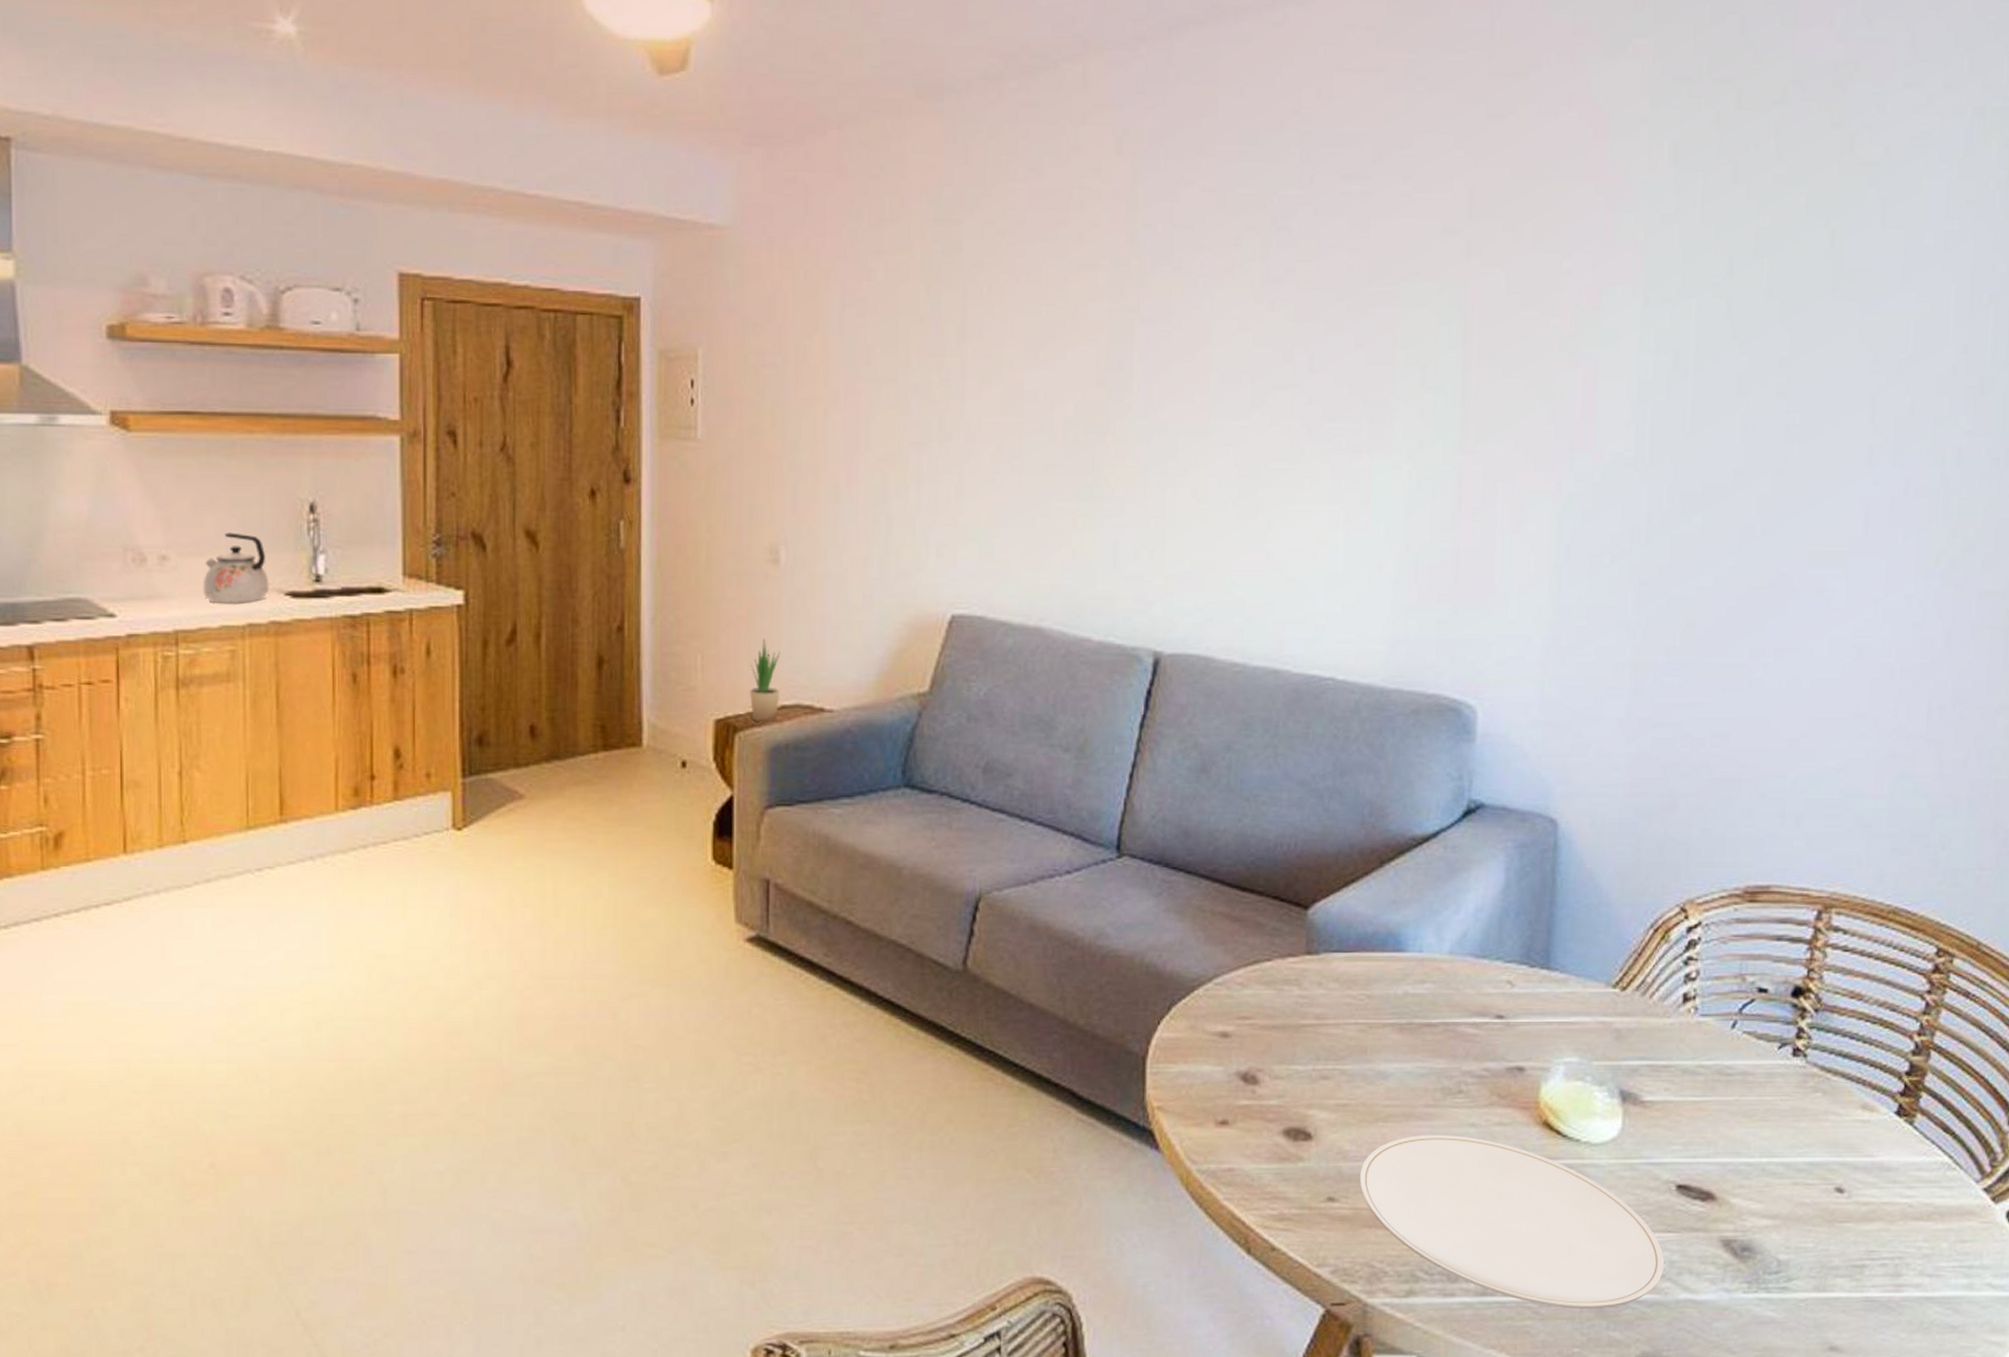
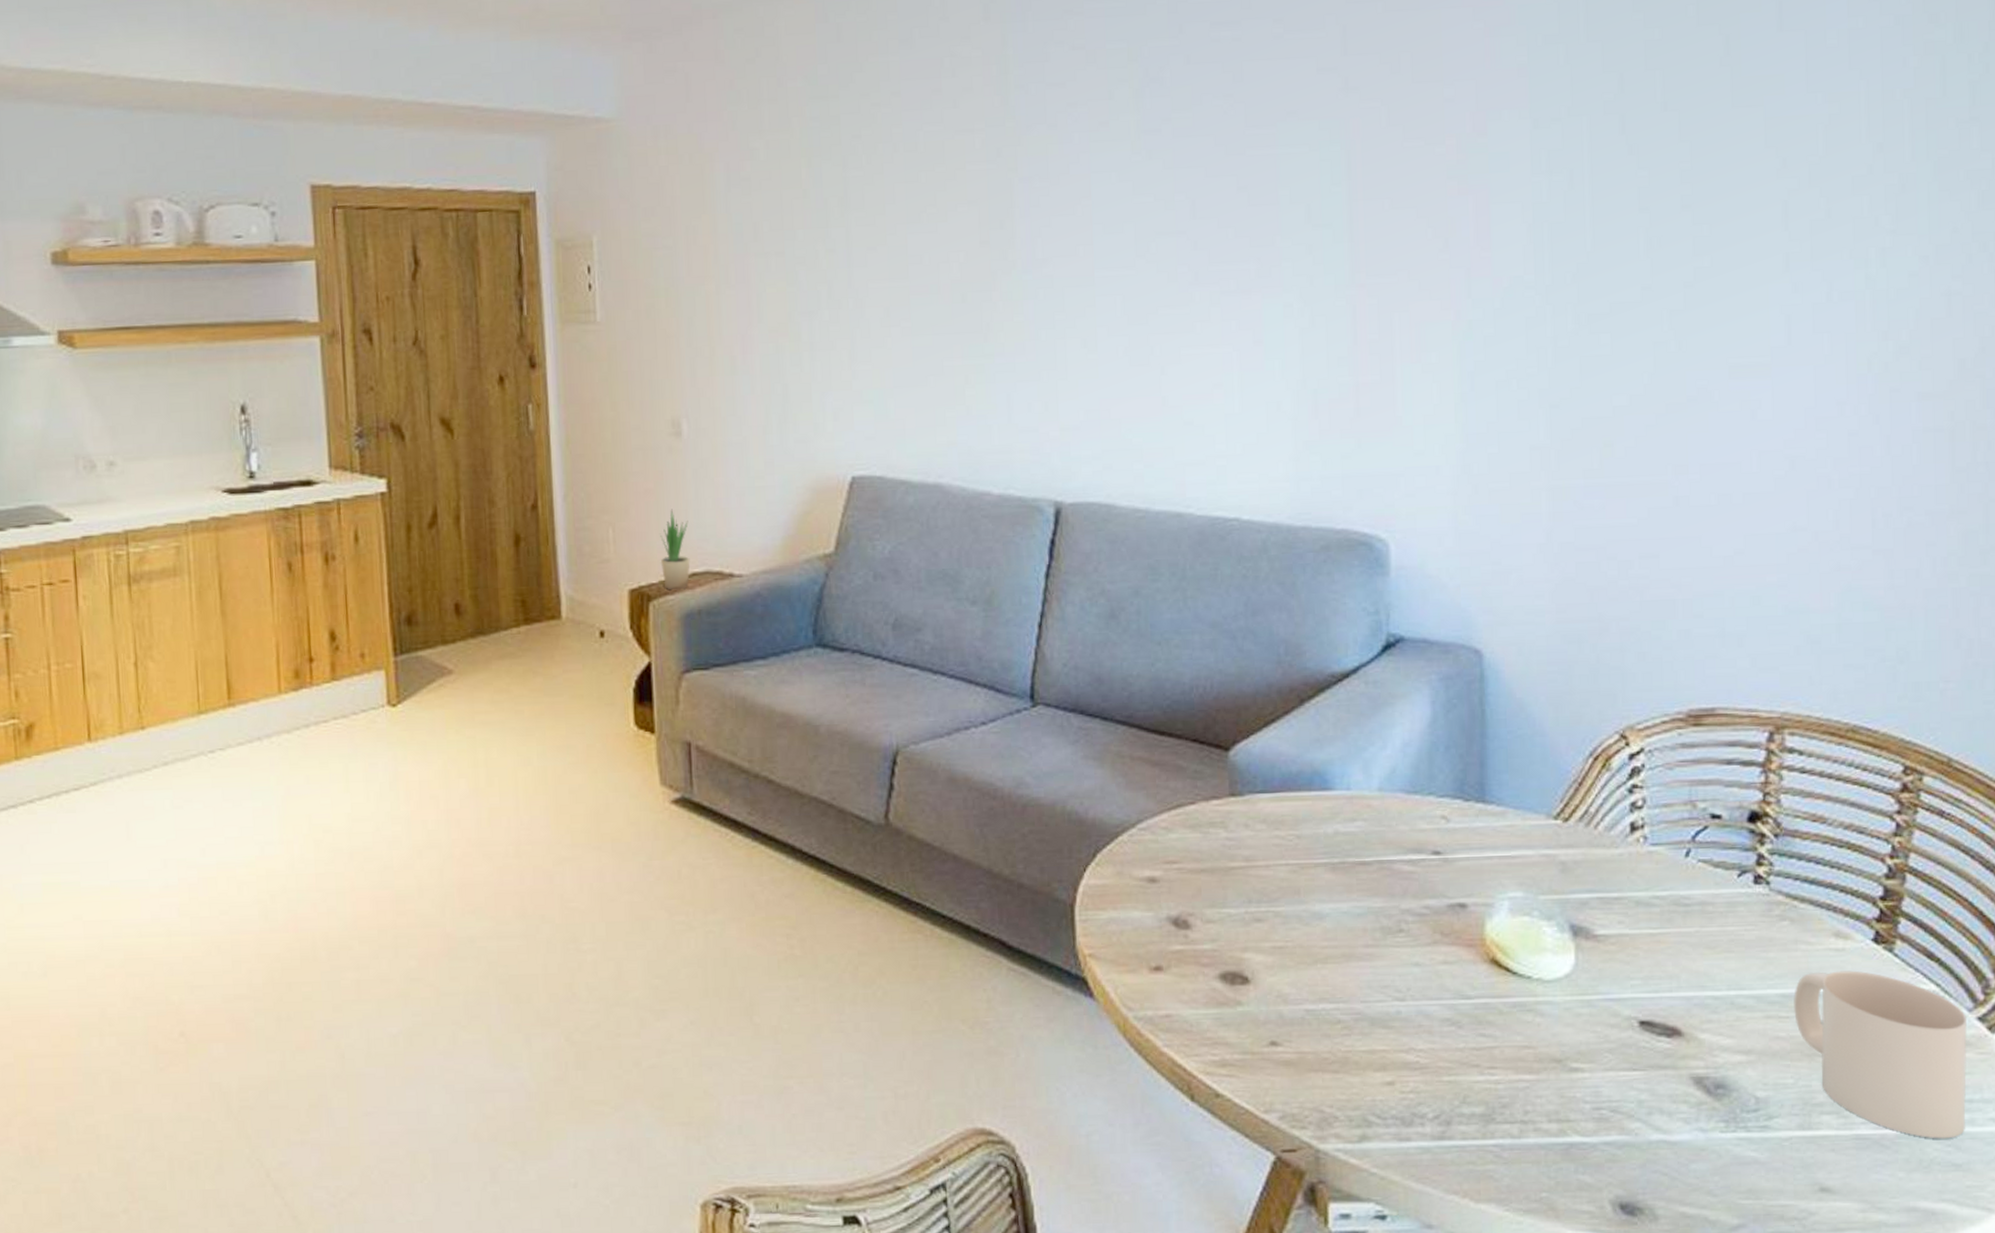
kettle: present [202,532,269,605] -> none [147,436,208,504]
plate: present [1359,1134,1665,1309] -> none [1301,974,1633,1152]
cup: none [1819,1141,1974,1302] -> present [1794,970,1967,1139]

